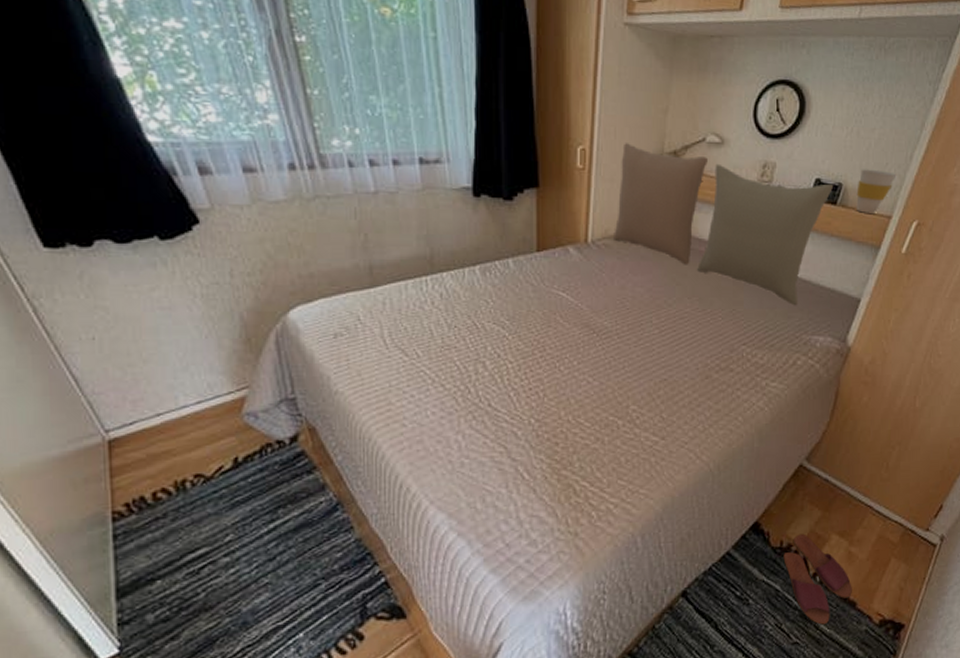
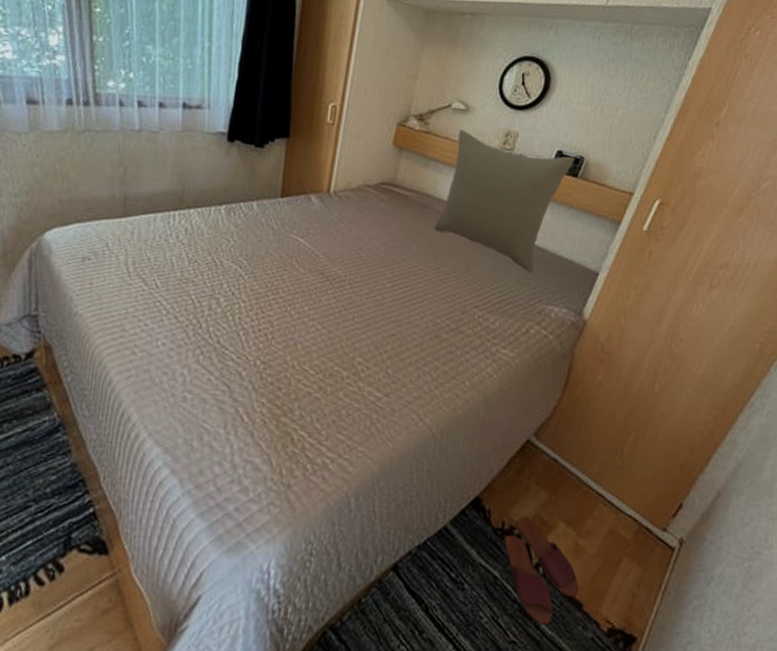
pillow: present [614,143,707,265] -> none [355,103,452,223]
cup: present [856,169,897,215] -> none [597,145,640,190]

